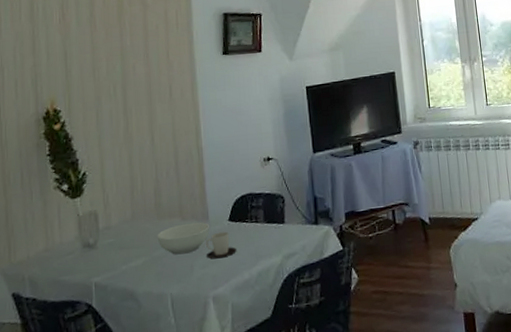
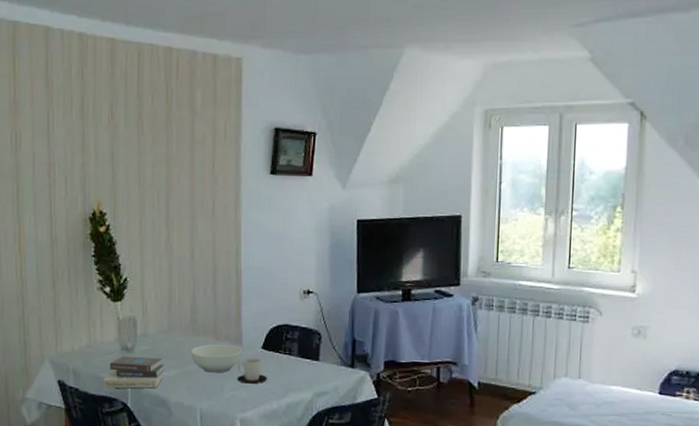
books: none [63,248,130,293] -> present [102,355,164,389]

